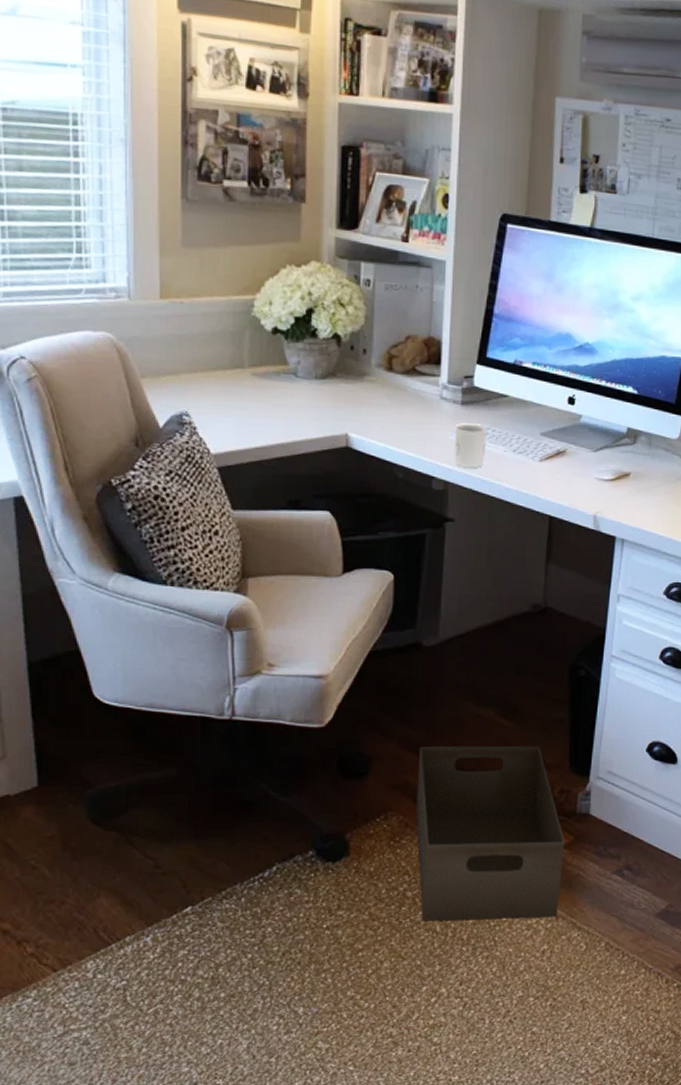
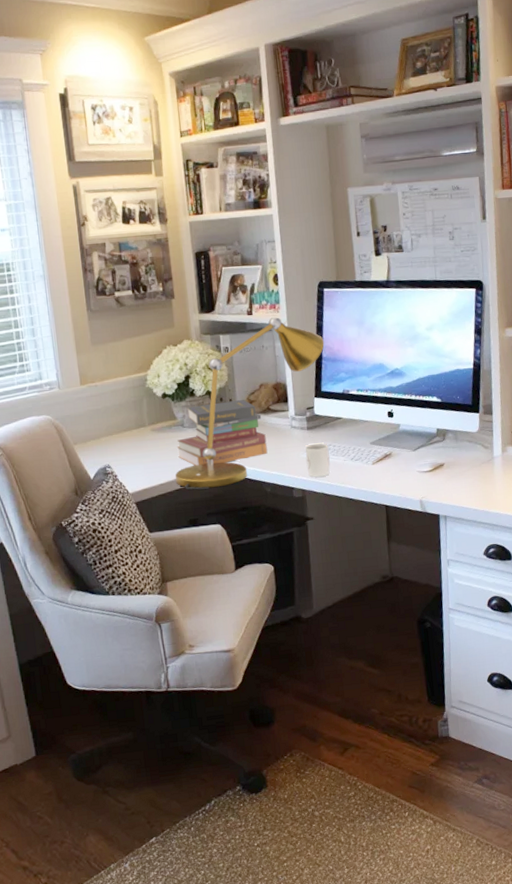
desk lamp: none [276,250,498,464] -> present [175,317,324,491]
books: none [284,350,406,432] -> present [177,399,268,466]
storage basket: present [416,746,565,922] -> none [310,686,435,834]

